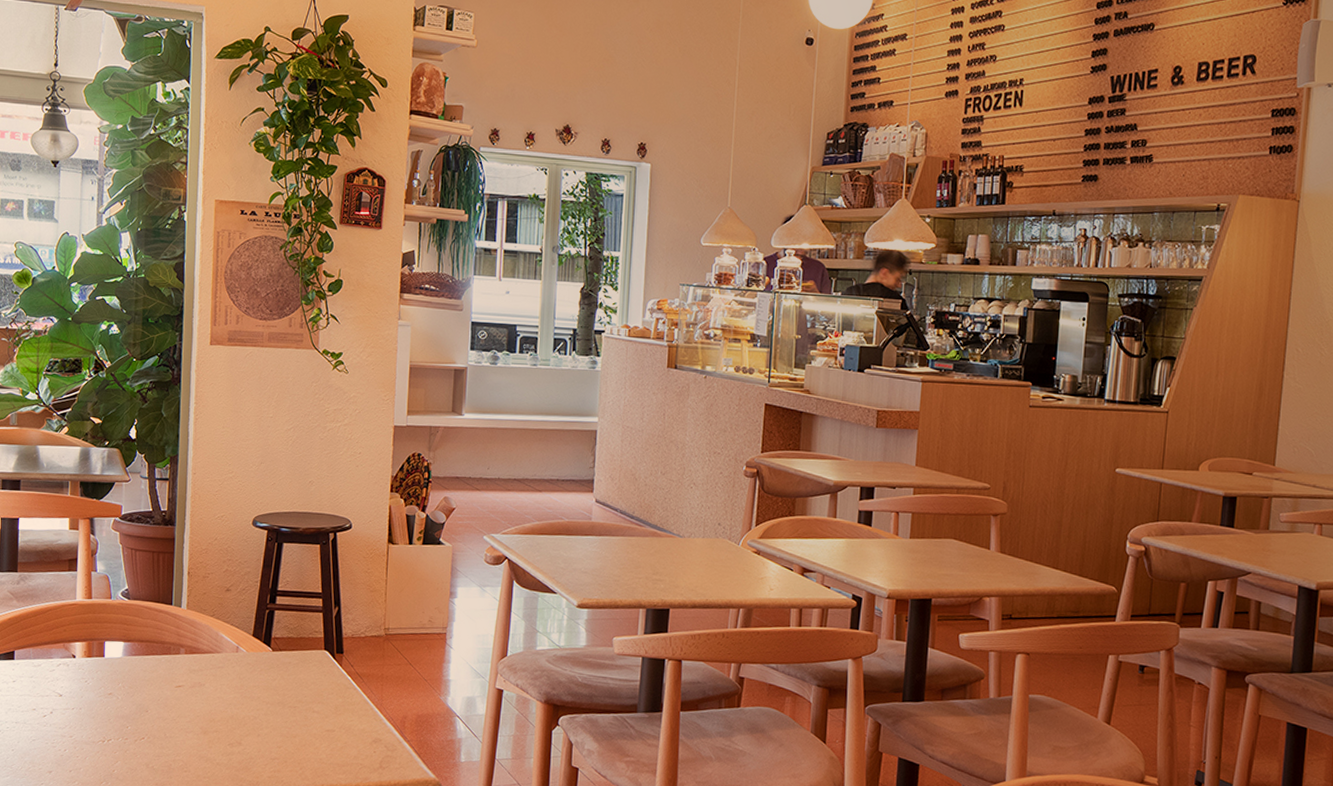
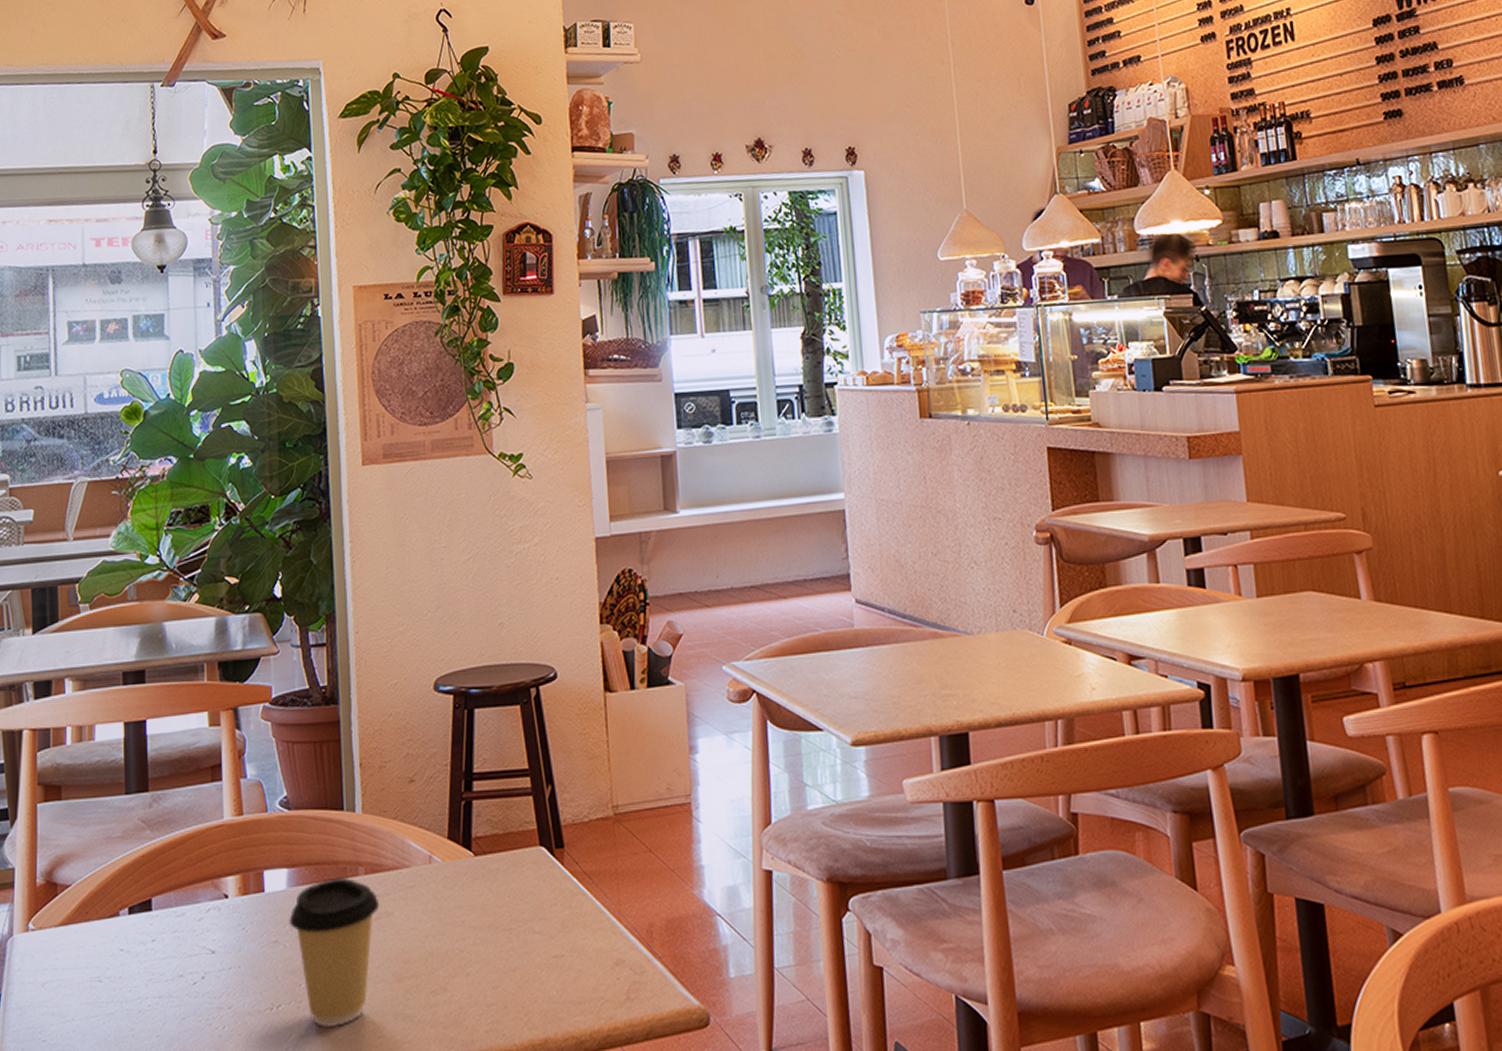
coffee cup: none [122,653,195,760] -> present [289,877,380,1028]

